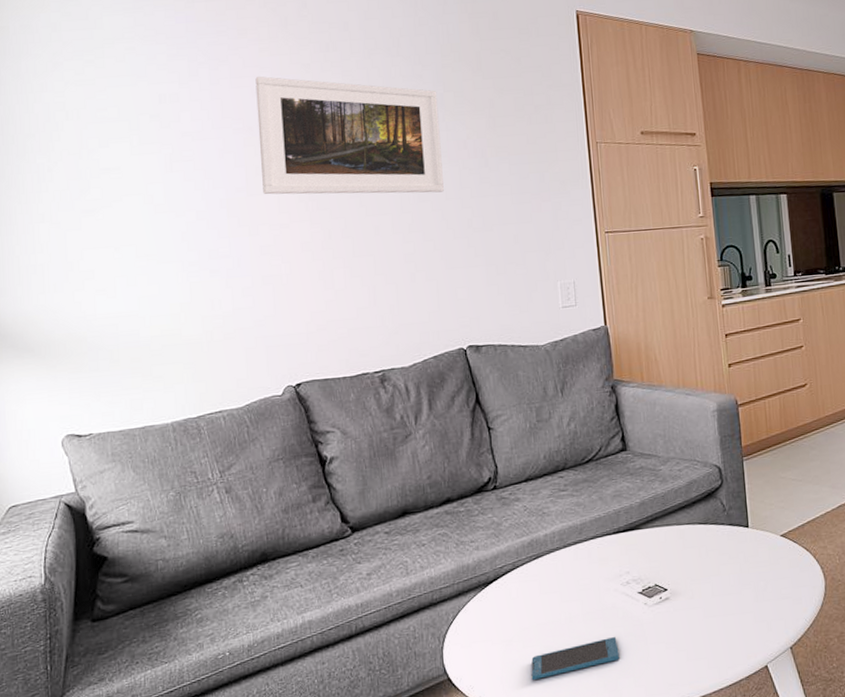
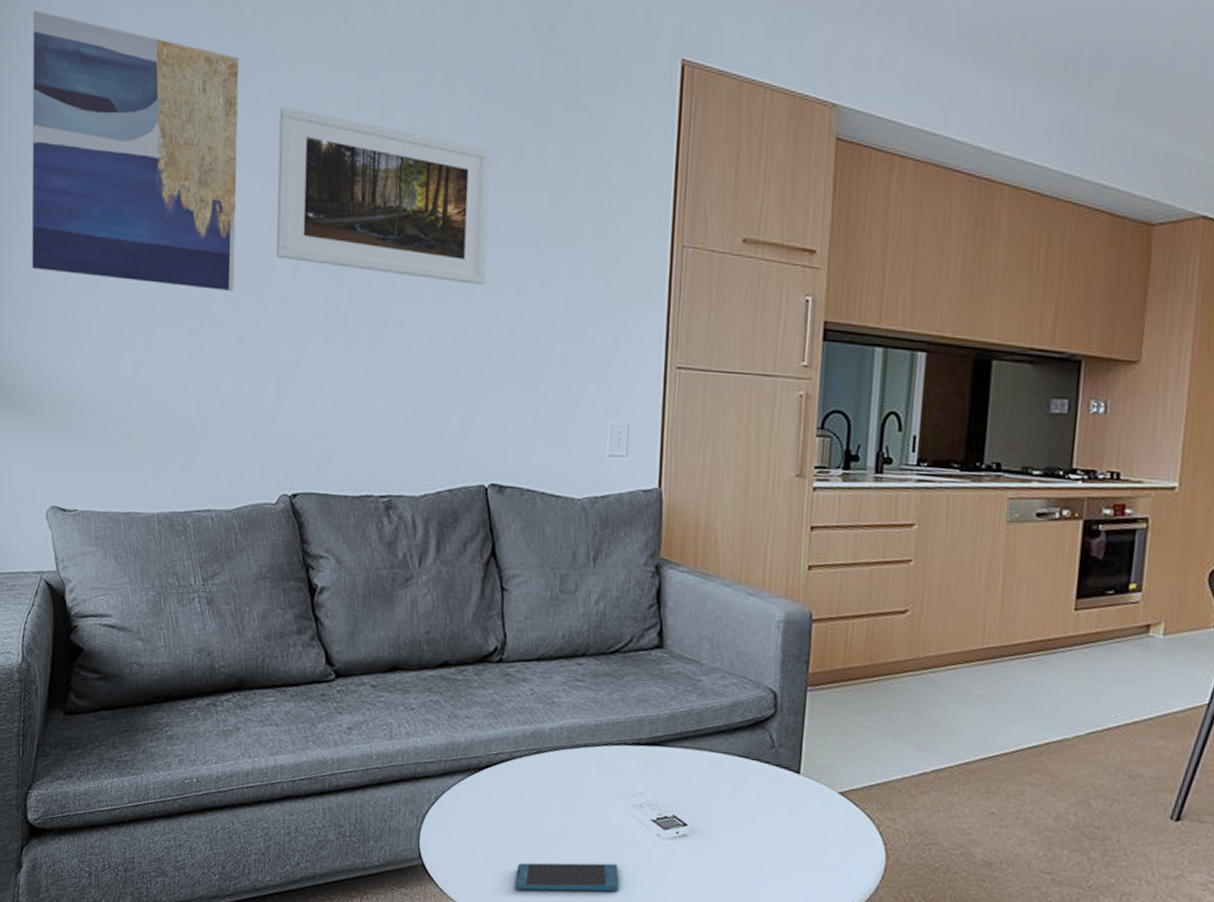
wall art: none [24,23,228,234] -> present [32,10,240,291]

